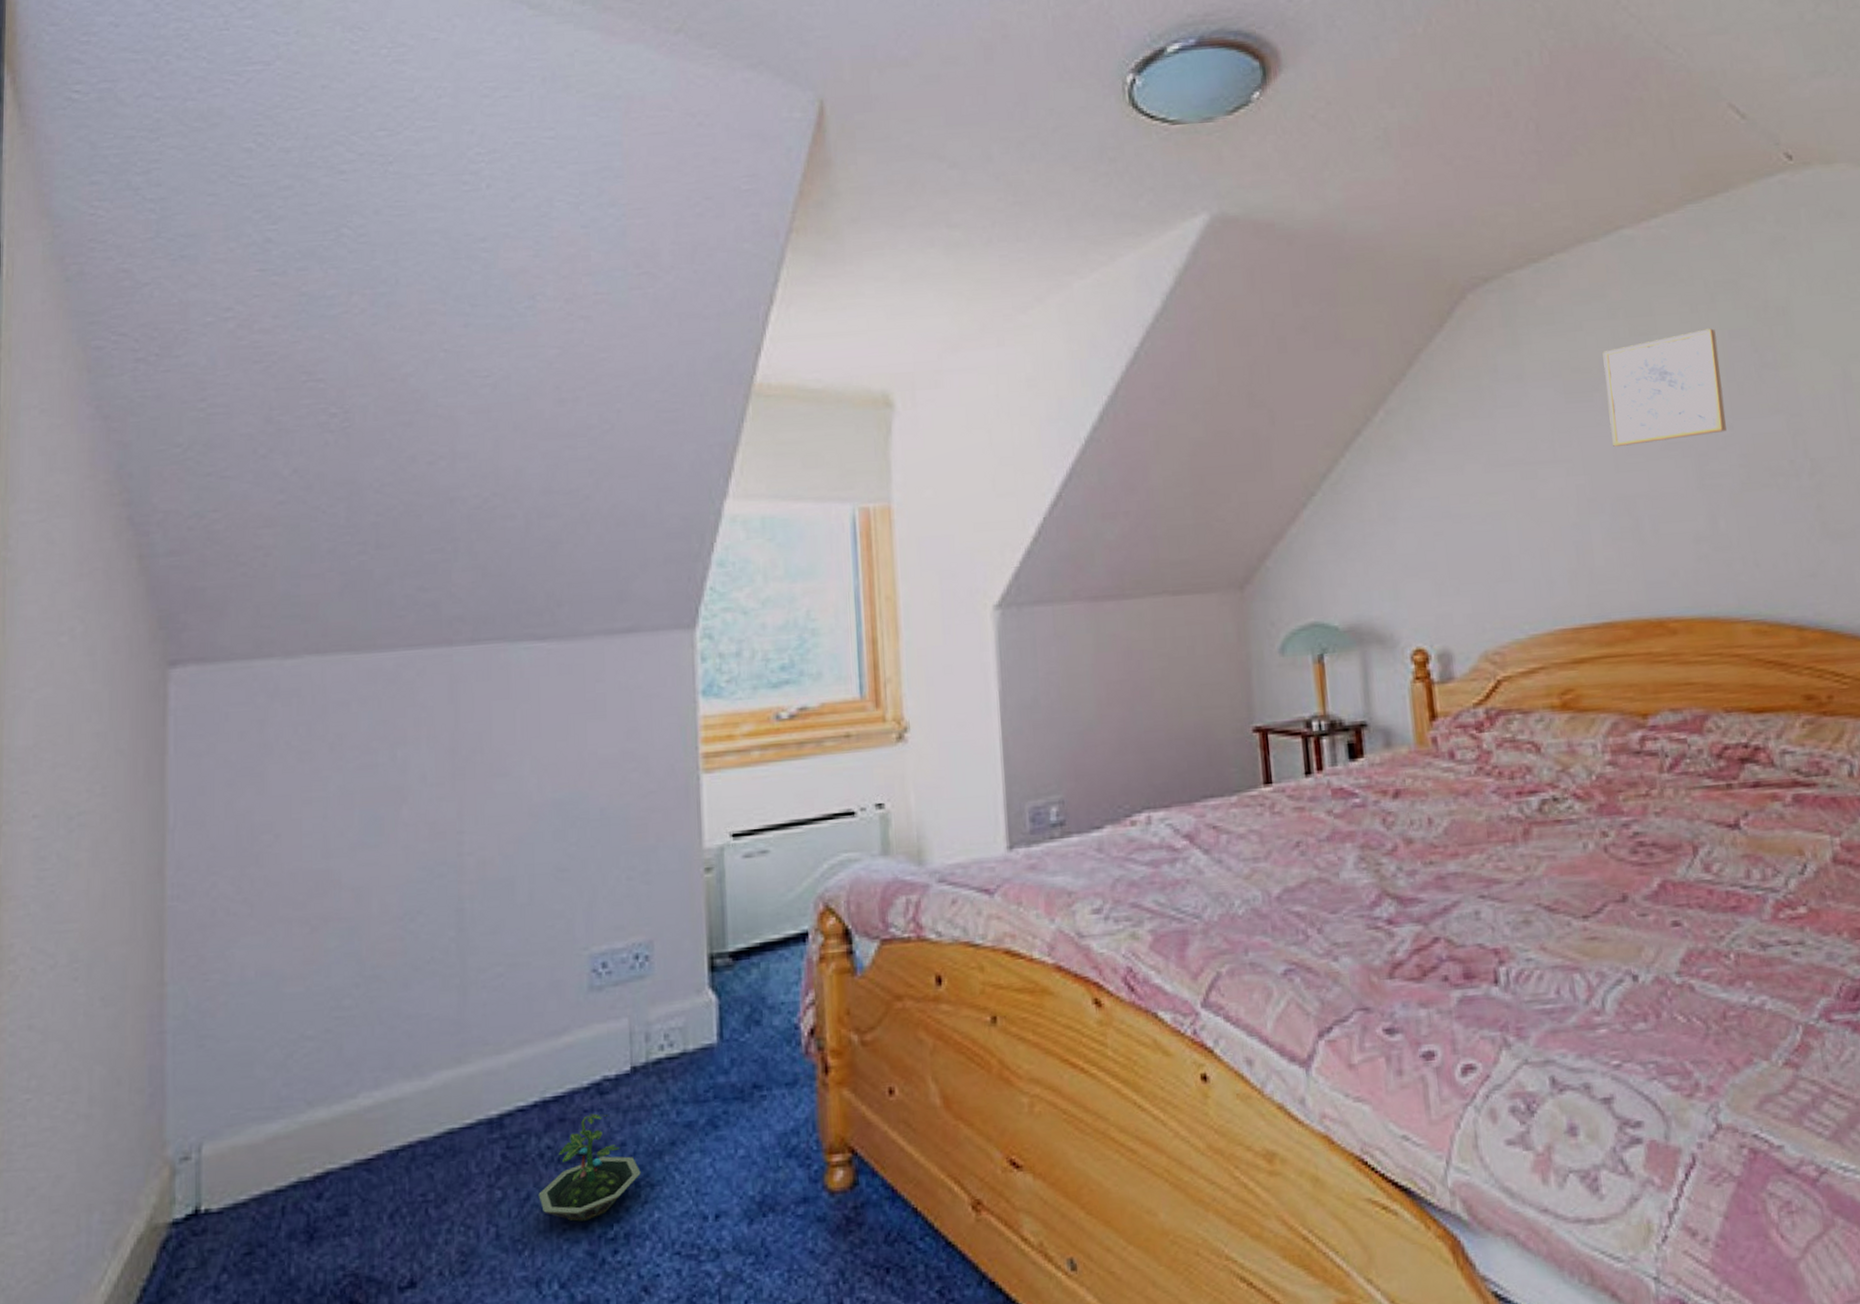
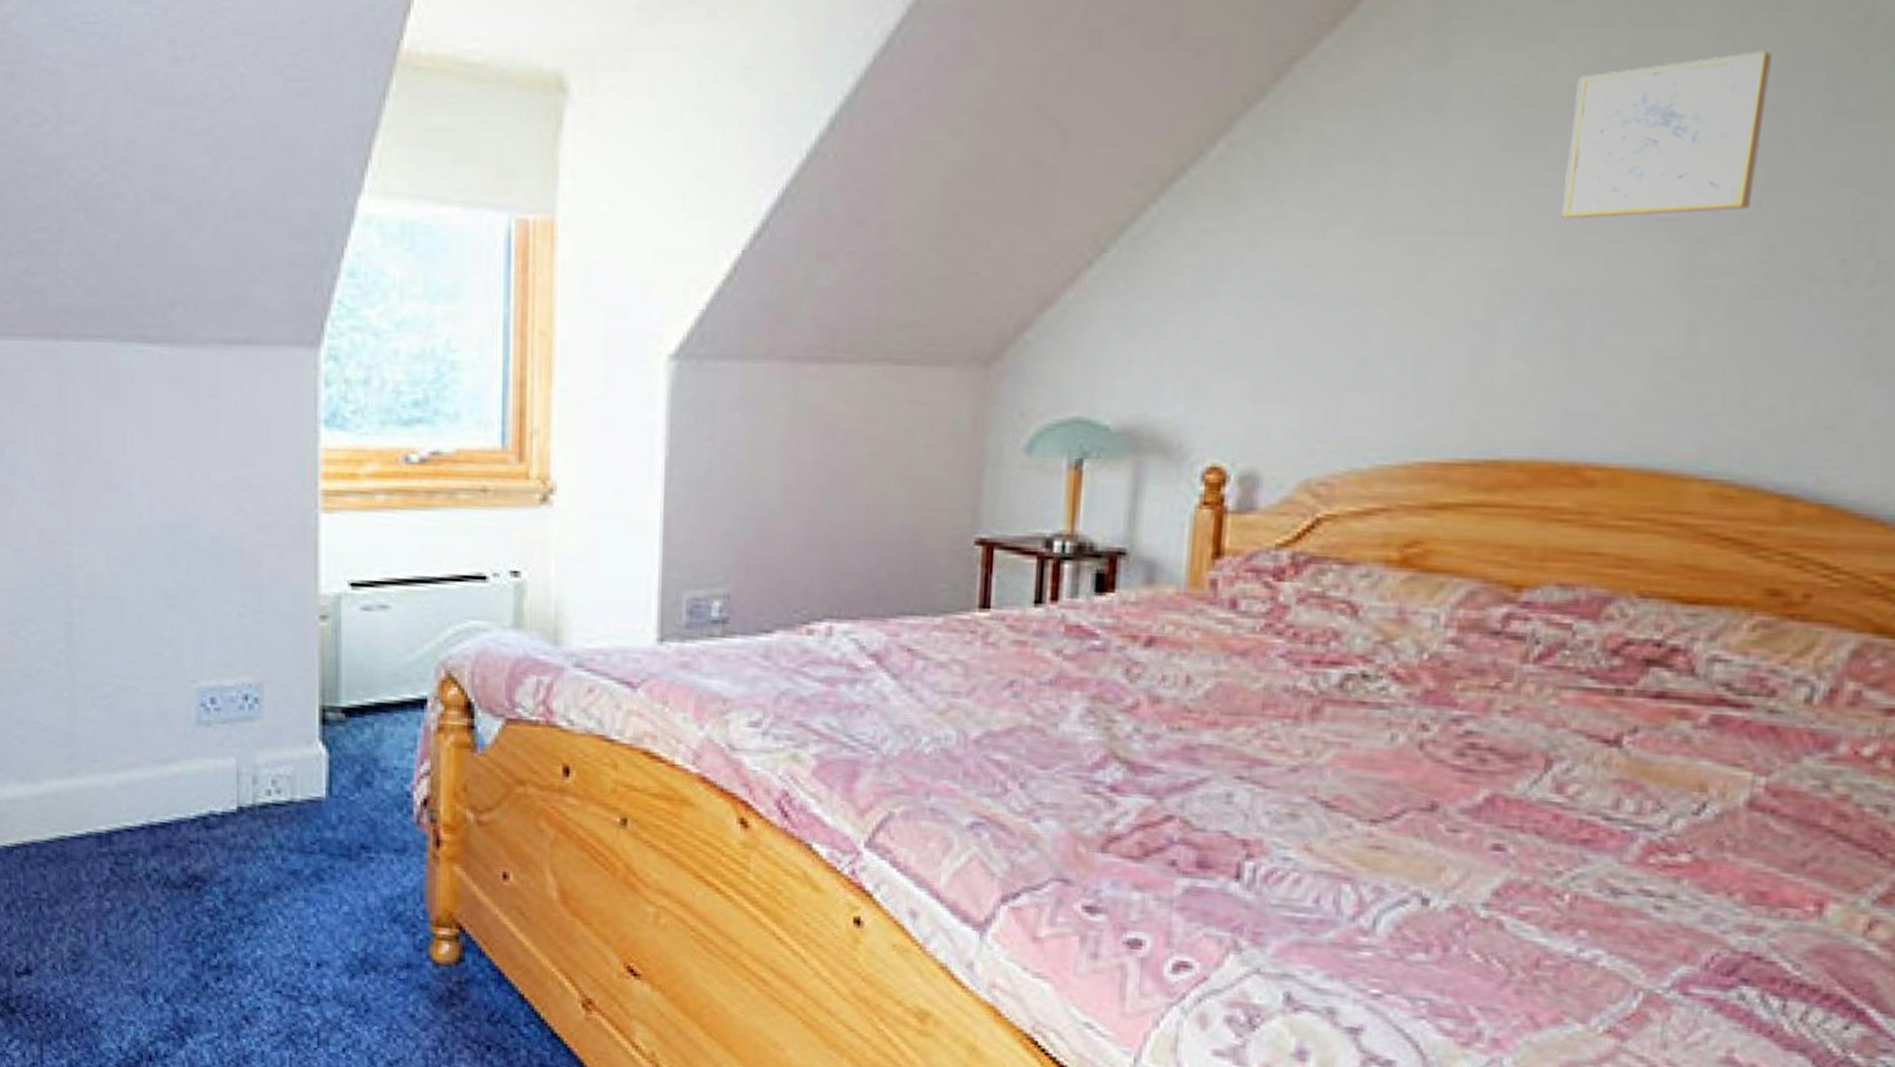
terrarium: present [538,1113,641,1222] -> none [145,845,245,945]

